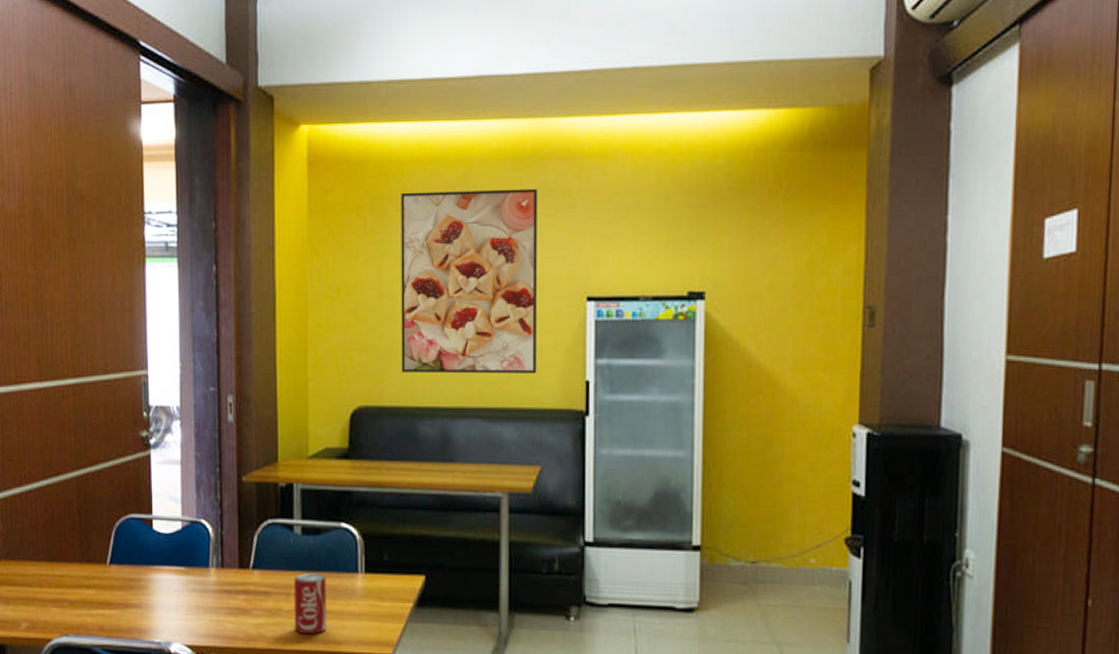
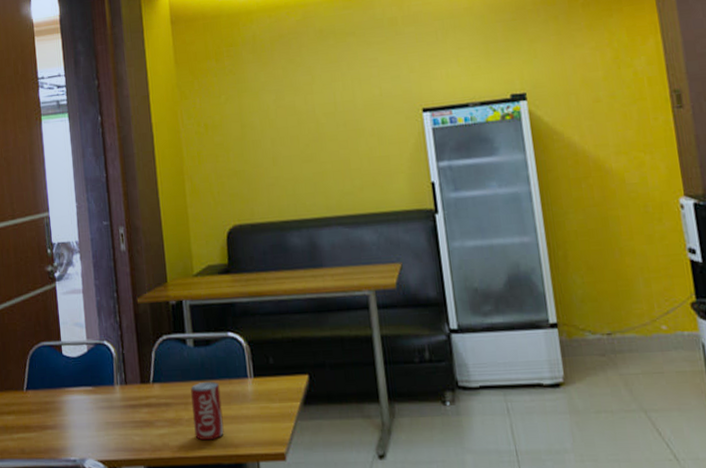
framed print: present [401,188,538,373] -> none [252,21,387,191]

